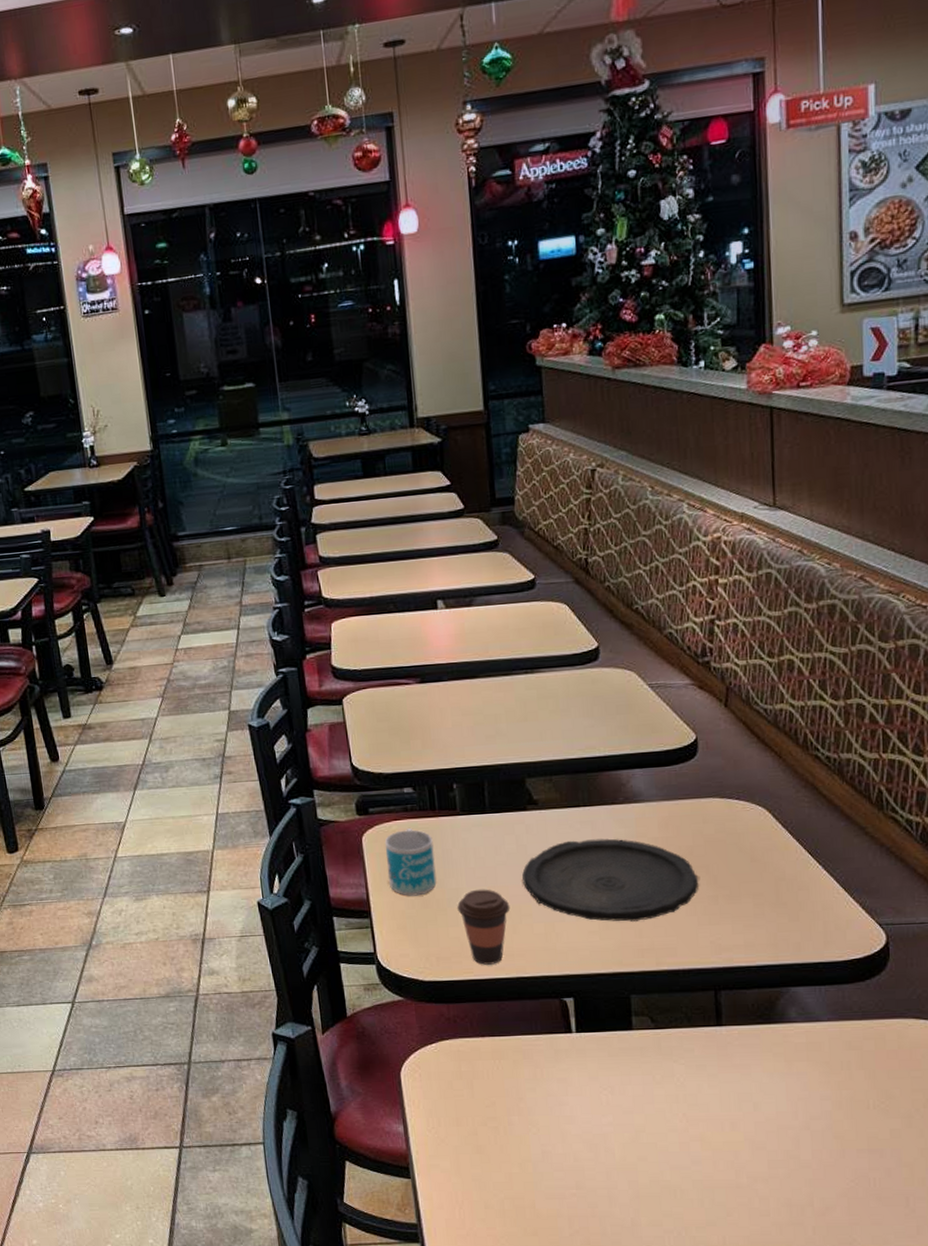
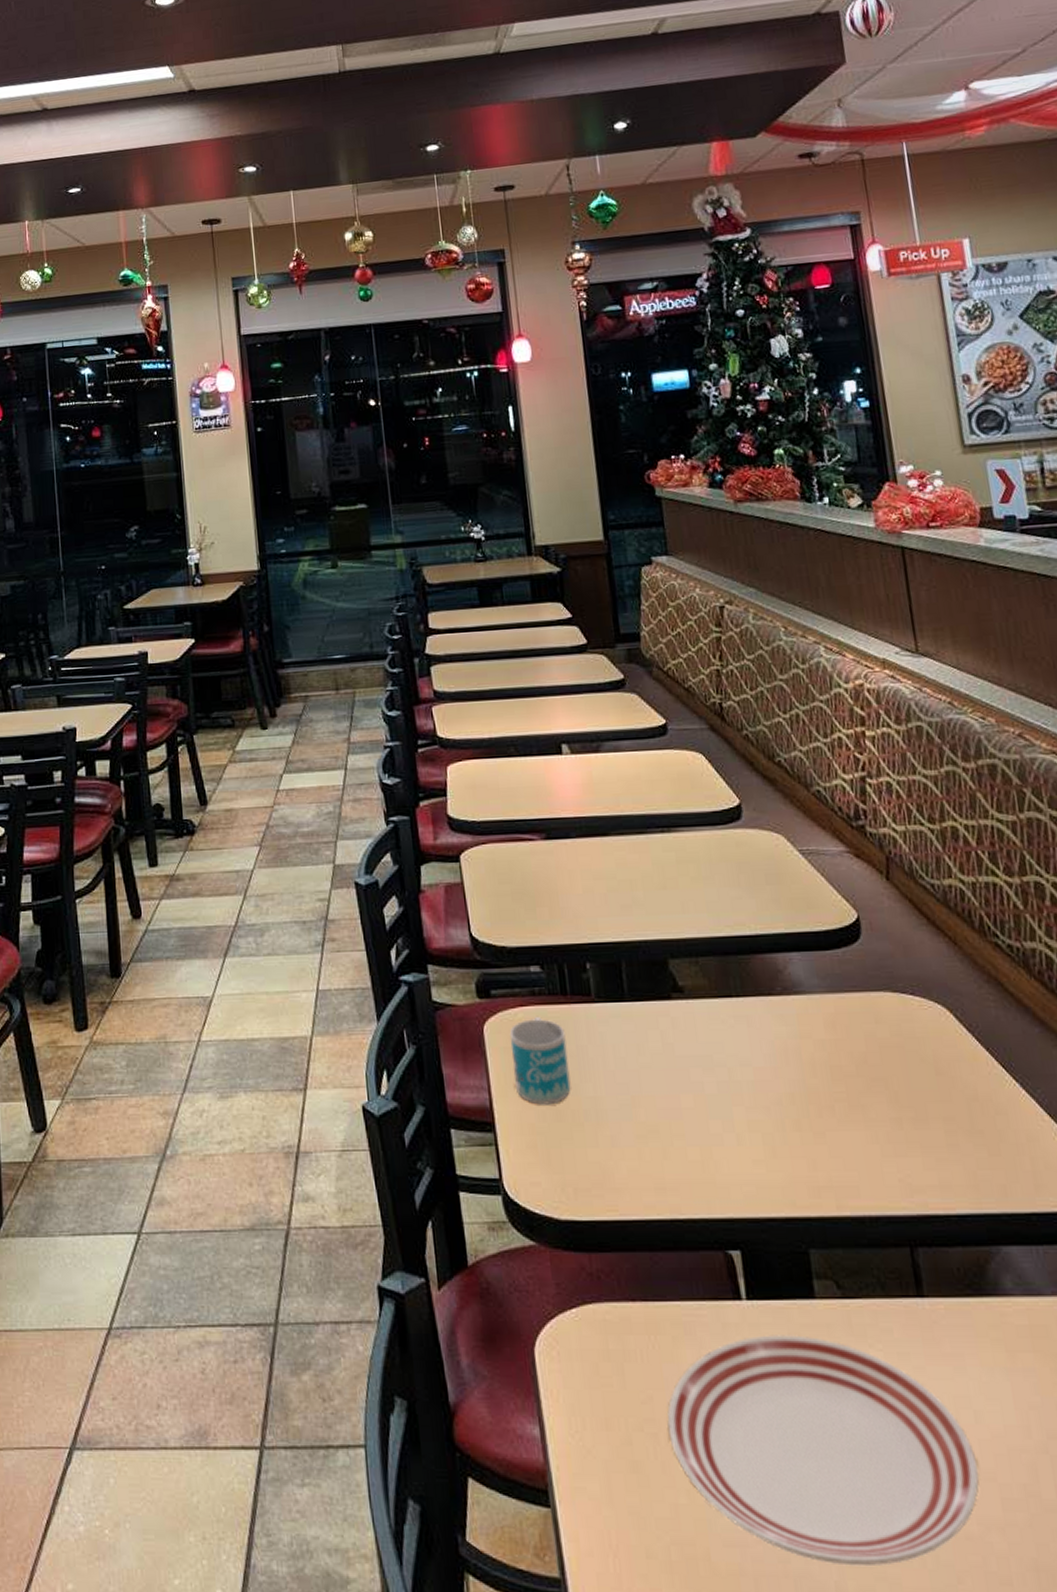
coffee cup: present [457,889,510,965] -> none [596,1099,659,1201]
dinner plate: none [506,1056,753,1208] -> present [667,1335,979,1567]
plate: present [522,838,699,922] -> none [670,1039,878,1149]

